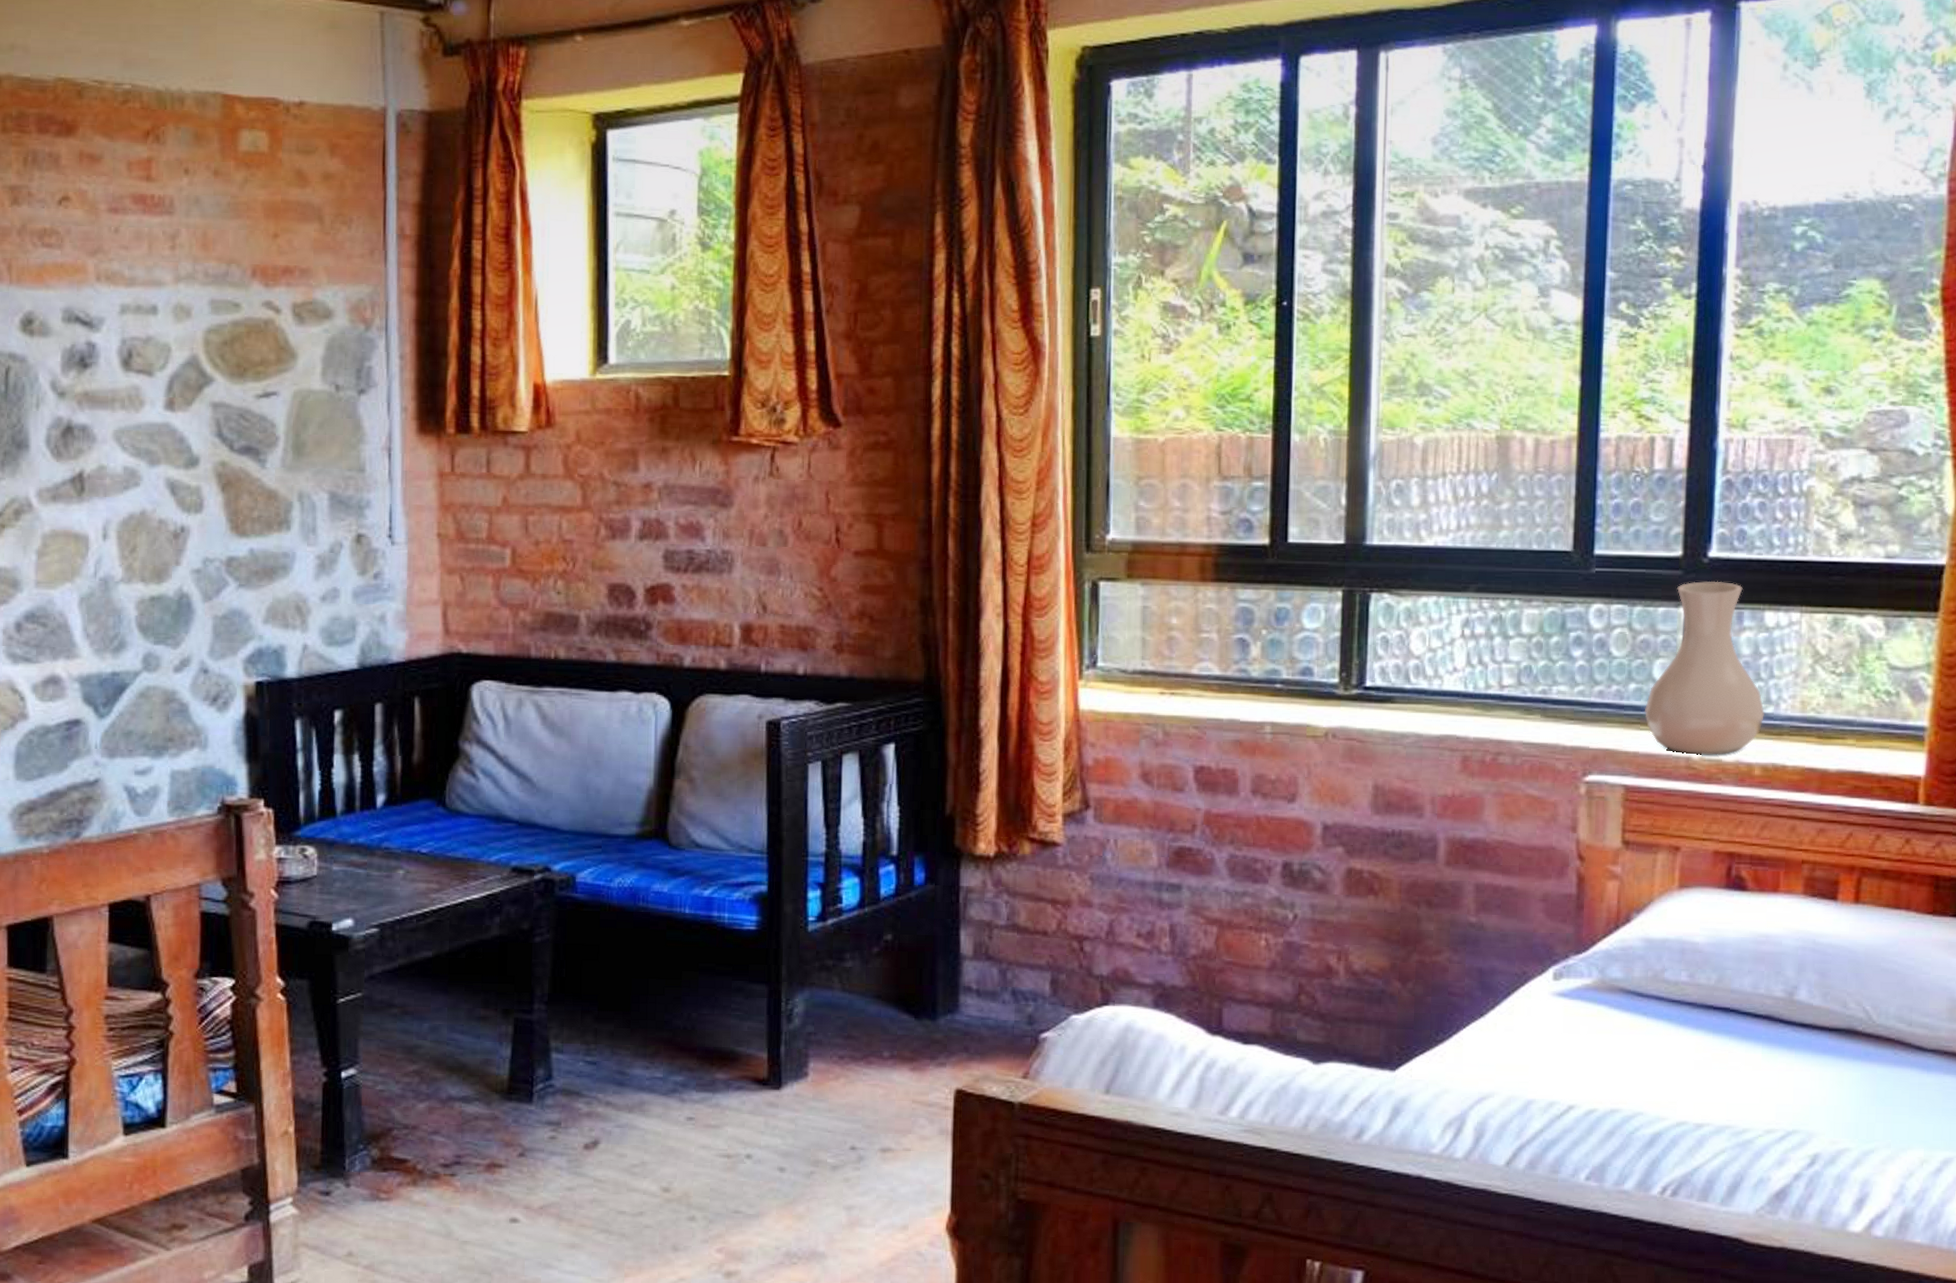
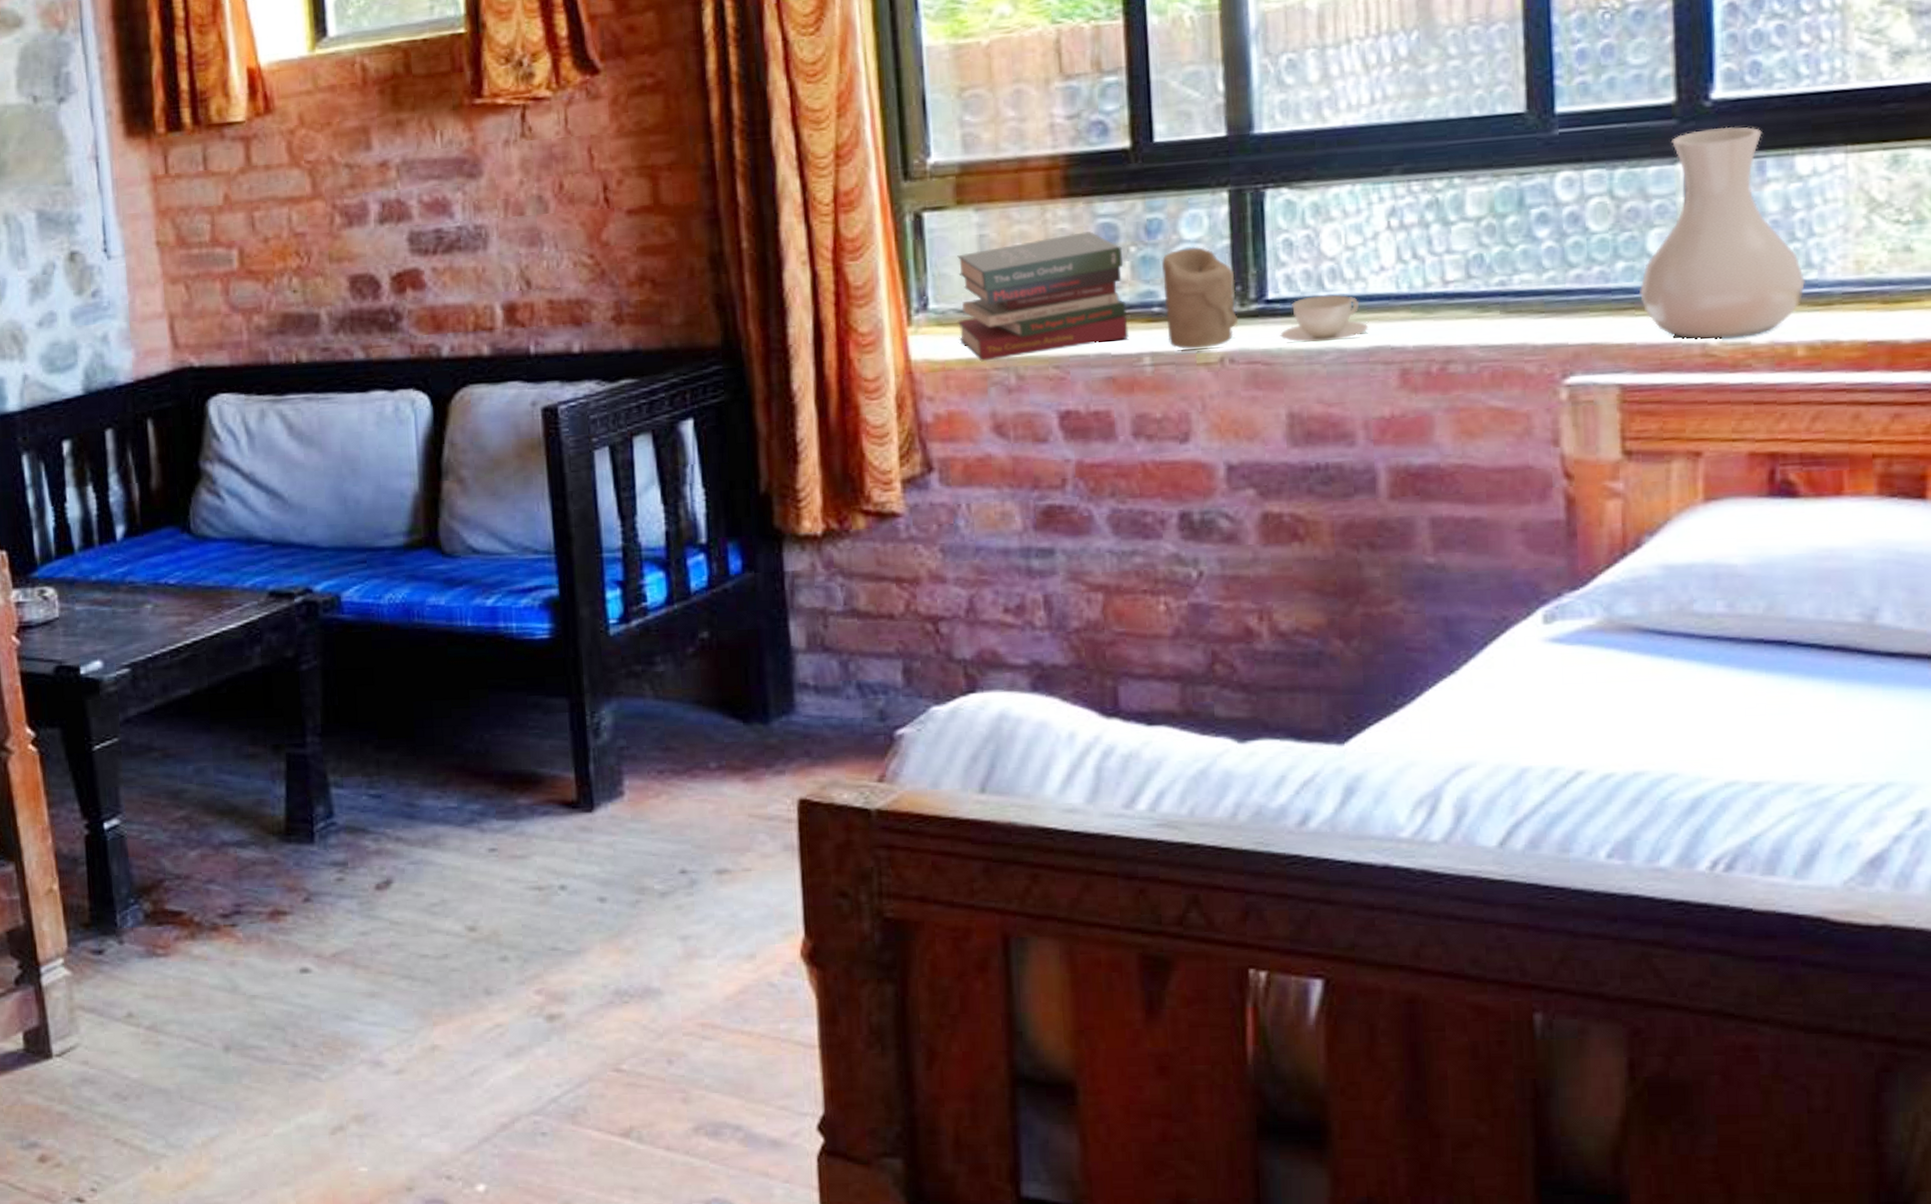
books: none [1119,613,1256,717] -> present [957,231,1129,362]
candle: none [1285,635,1342,724] -> present [1162,246,1239,350]
teacup: none [1373,687,1440,728] -> present [1280,294,1368,343]

